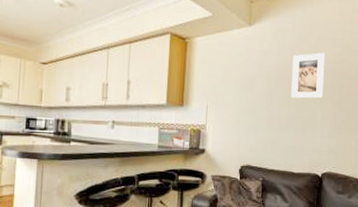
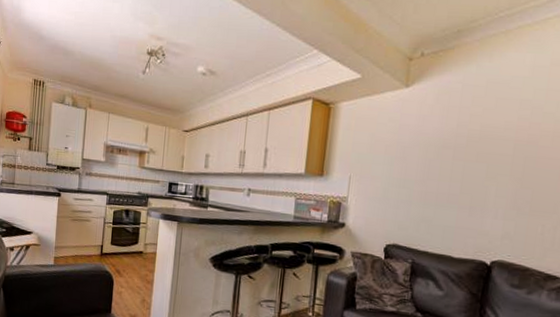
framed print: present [291,52,326,99] -> none [455,116,507,173]

